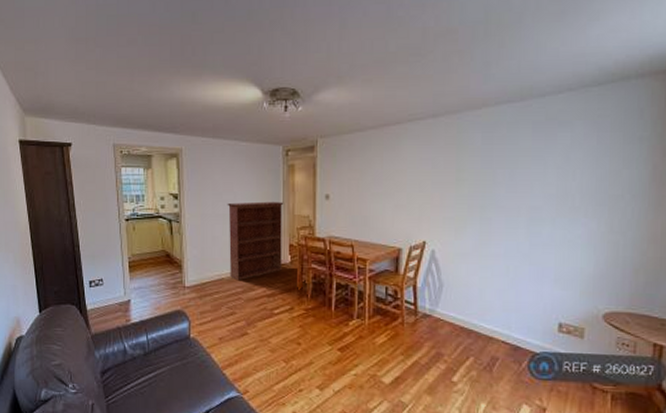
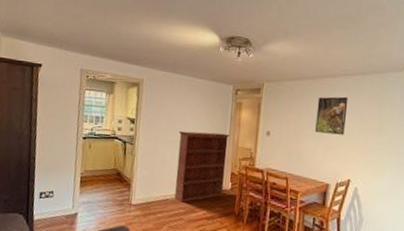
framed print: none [381,146,418,191] -> present [315,96,348,135]

